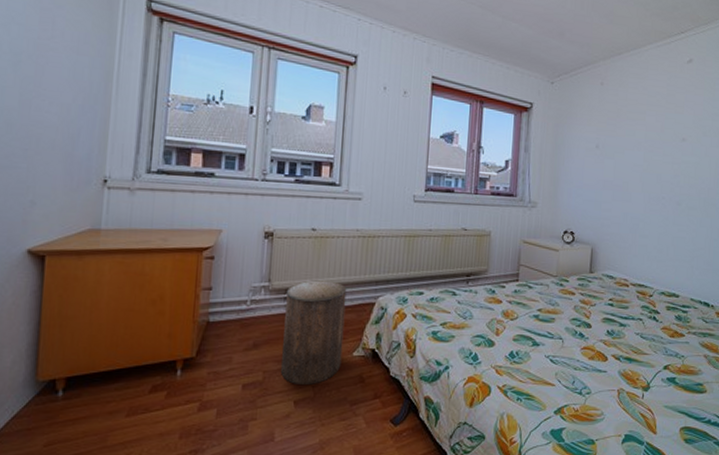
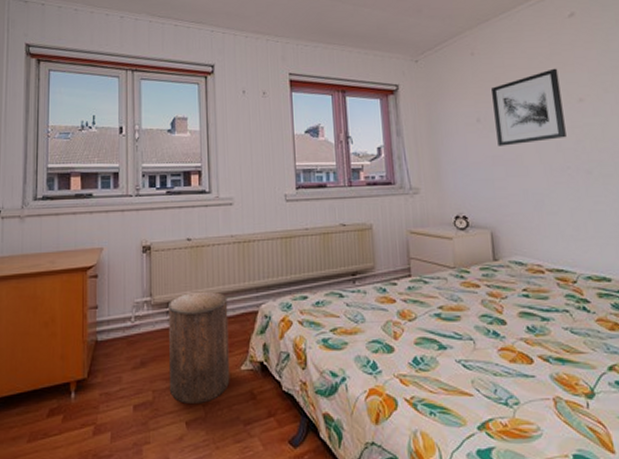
wall art: none [610,108,670,173] -> present [491,68,567,146]

